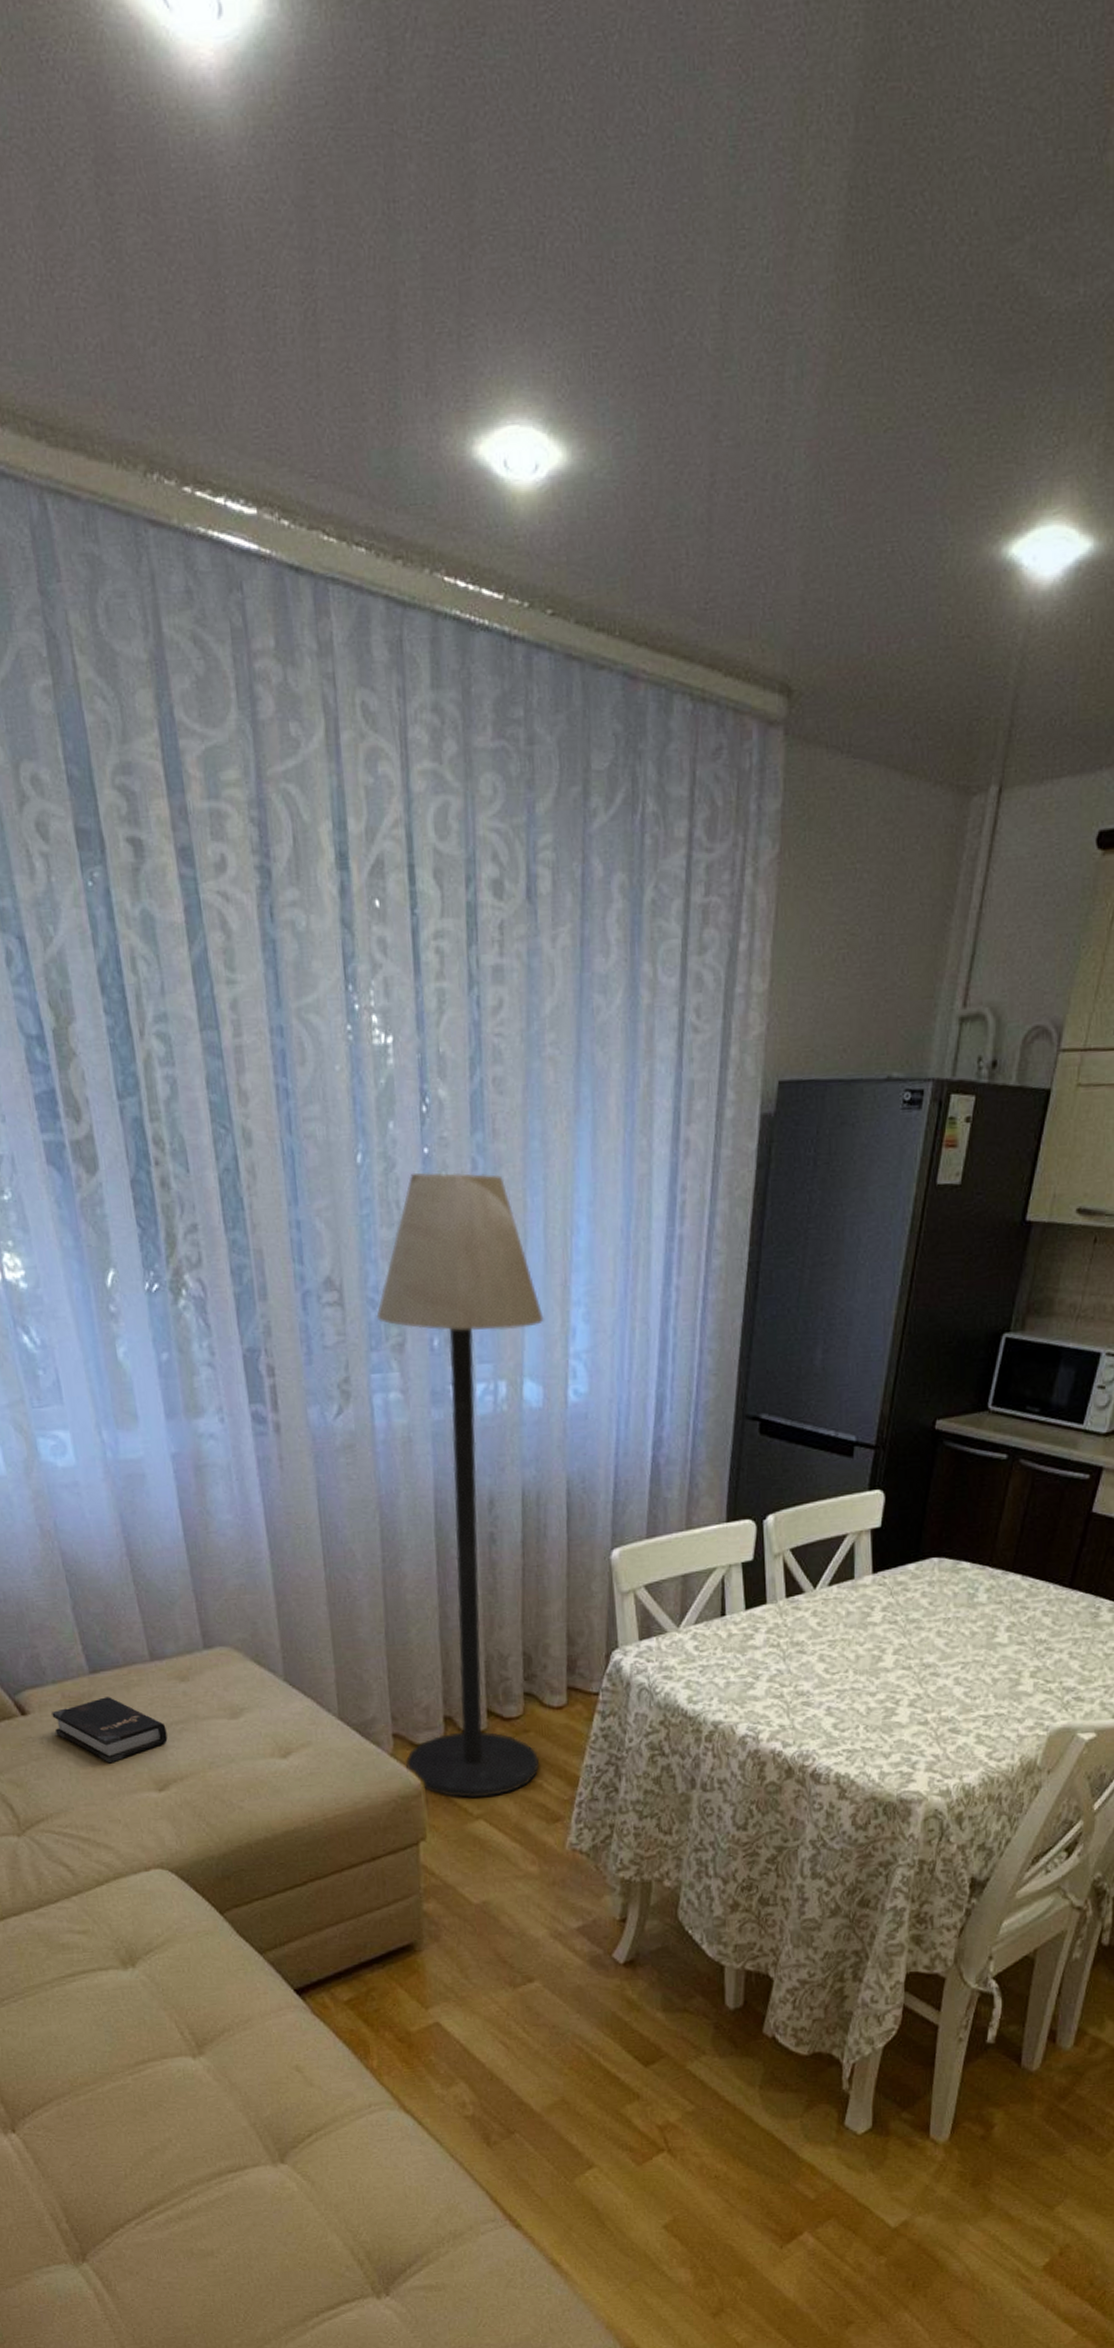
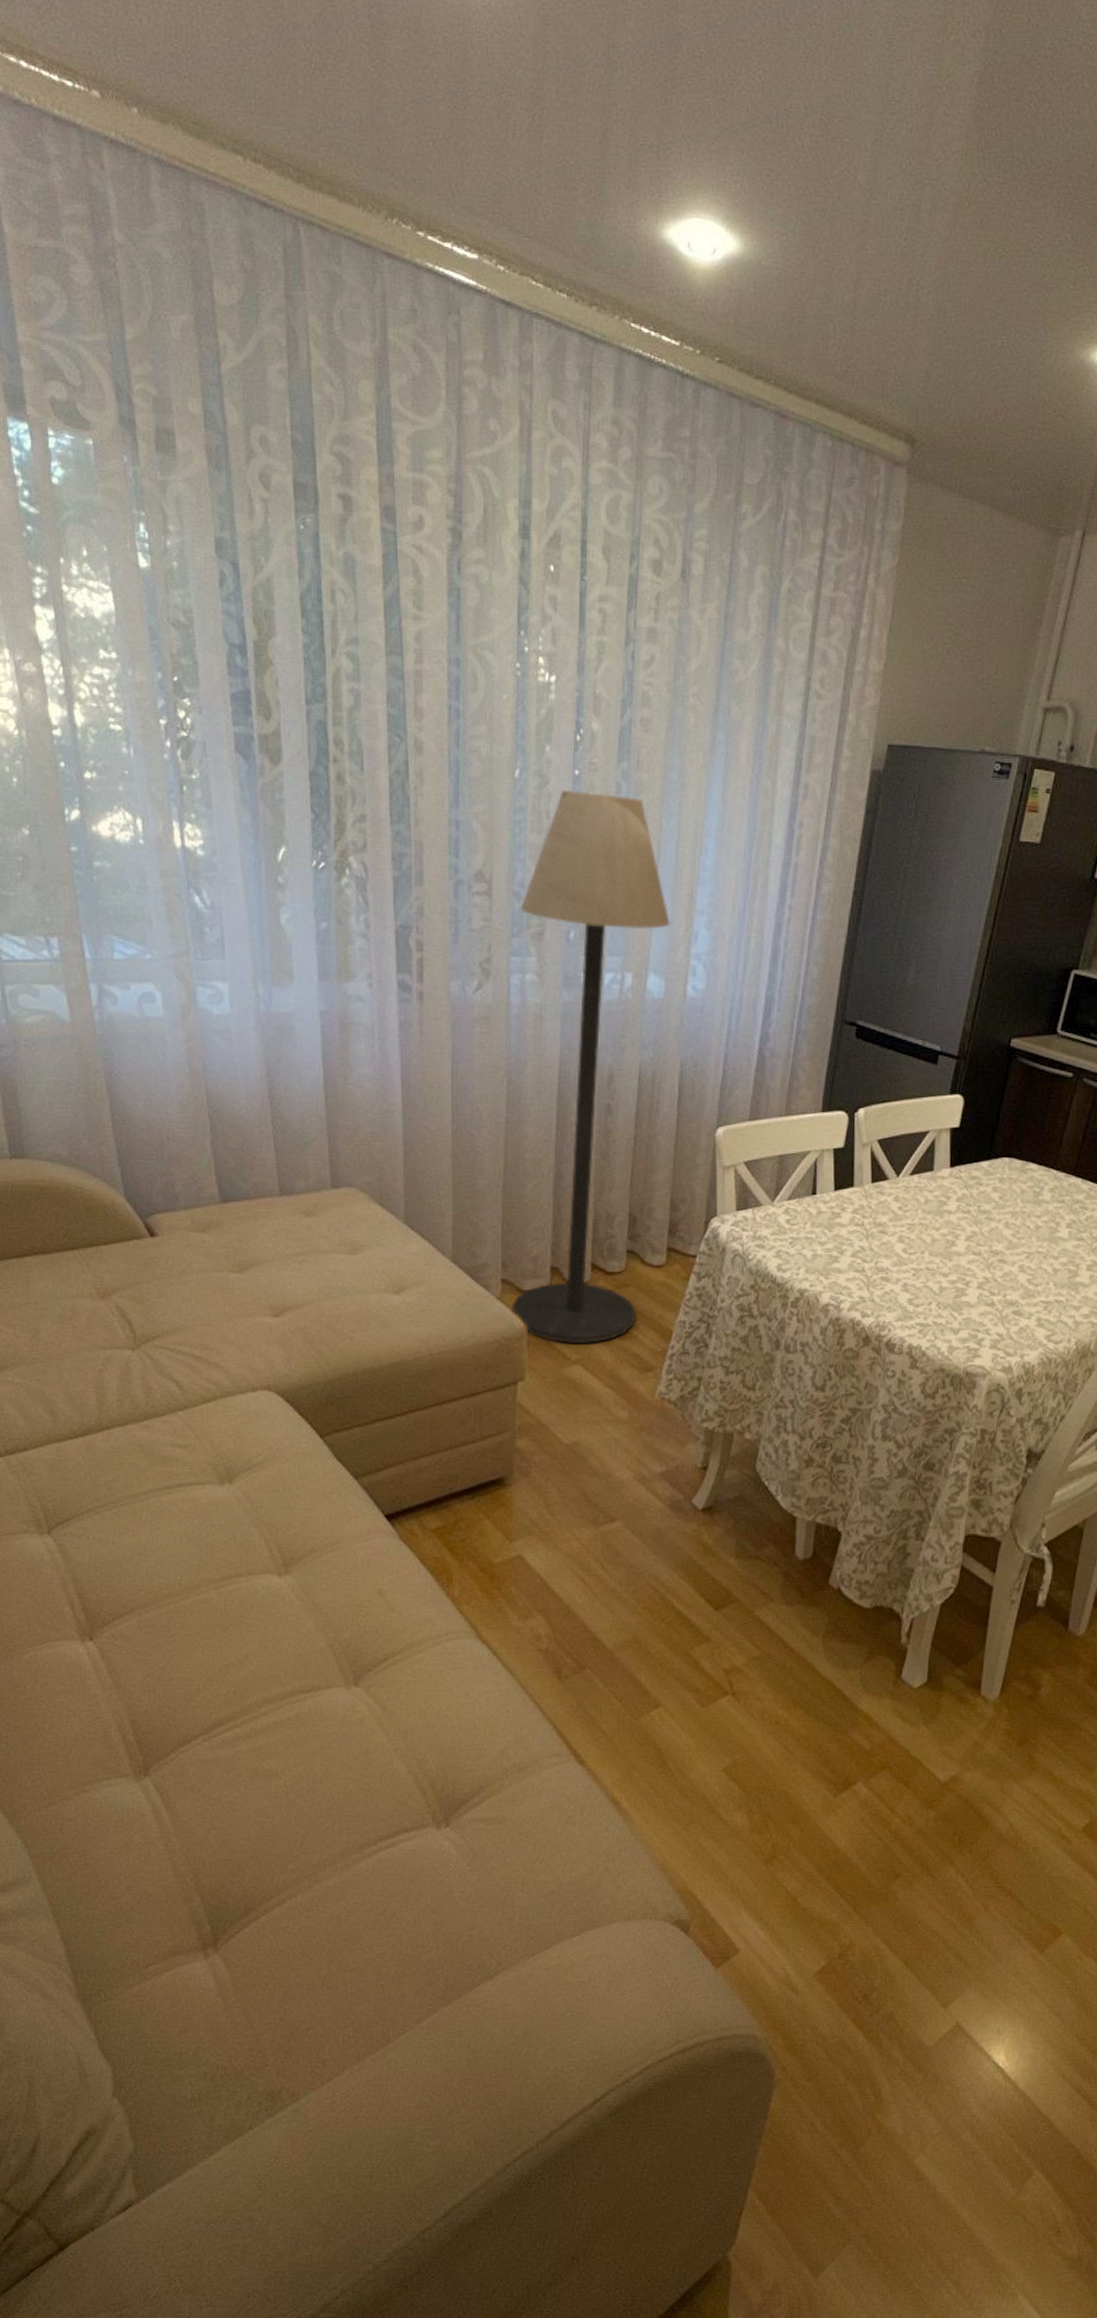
hardback book: present [52,1697,168,1764] -> none [180,1225,288,1288]

